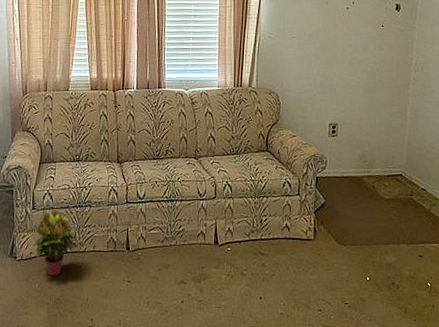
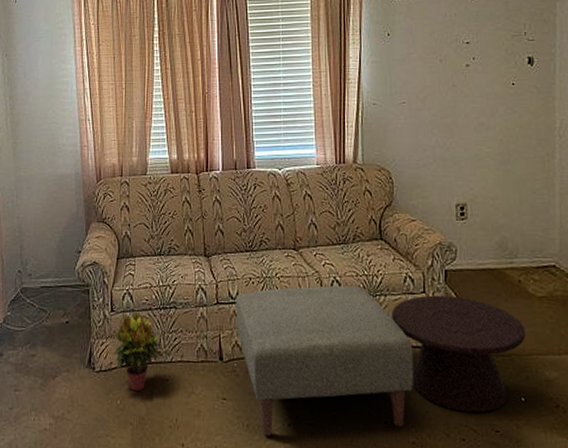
ottoman: none [142,188,286,312] -> present [235,285,415,437]
side table: none [271,197,375,290] -> present [391,295,527,413]

